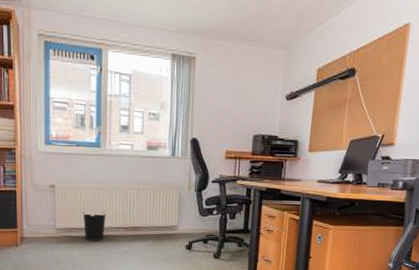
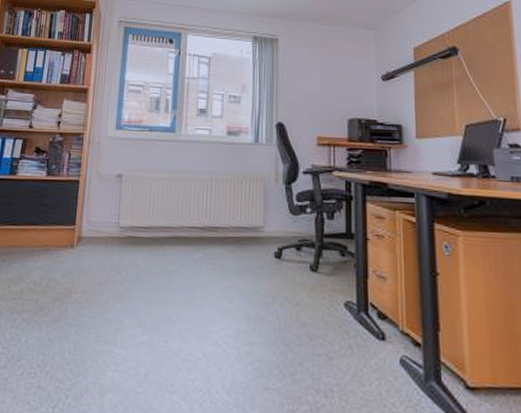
wastebasket: present [82,212,106,241] -> none [151,207,178,244]

